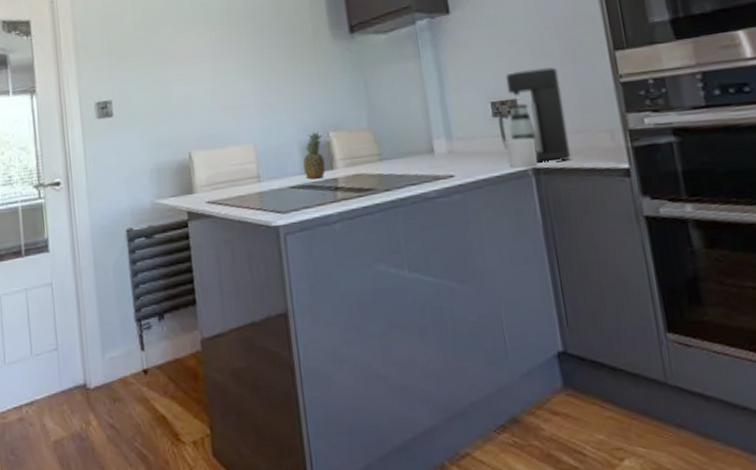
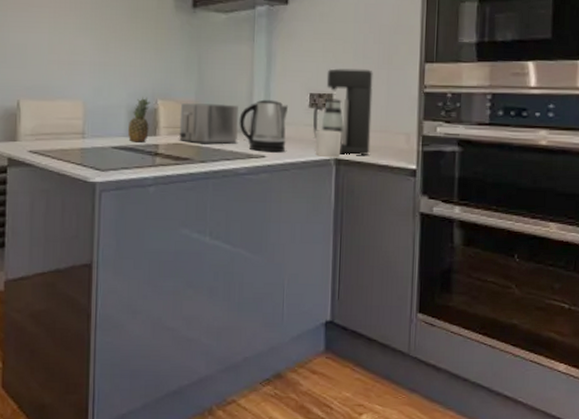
toaster: none [353,125,421,172] -> present [179,103,238,145]
kettle: none [418,114,476,172] -> present [239,99,289,153]

